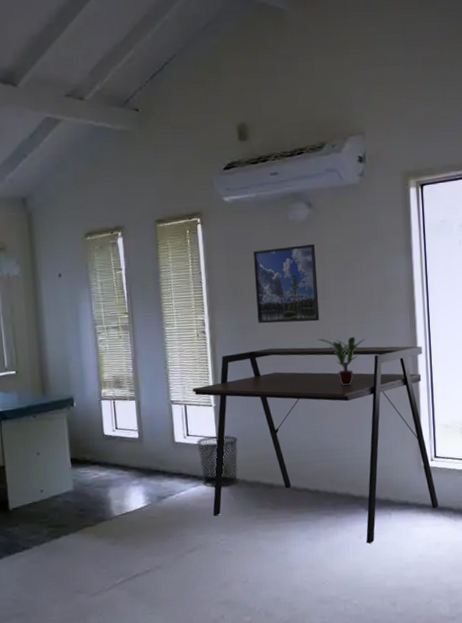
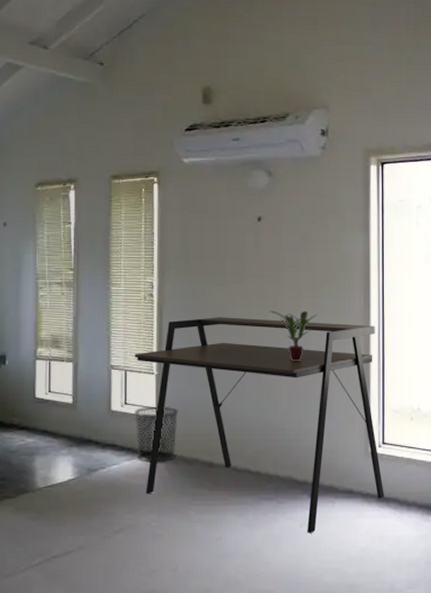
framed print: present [252,244,320,324] -> none [208,213,273,292]

